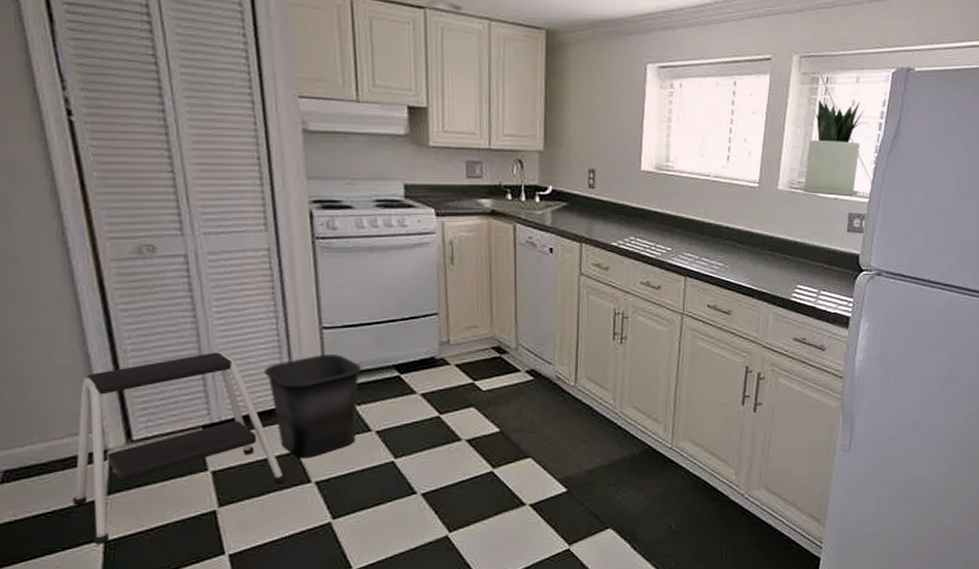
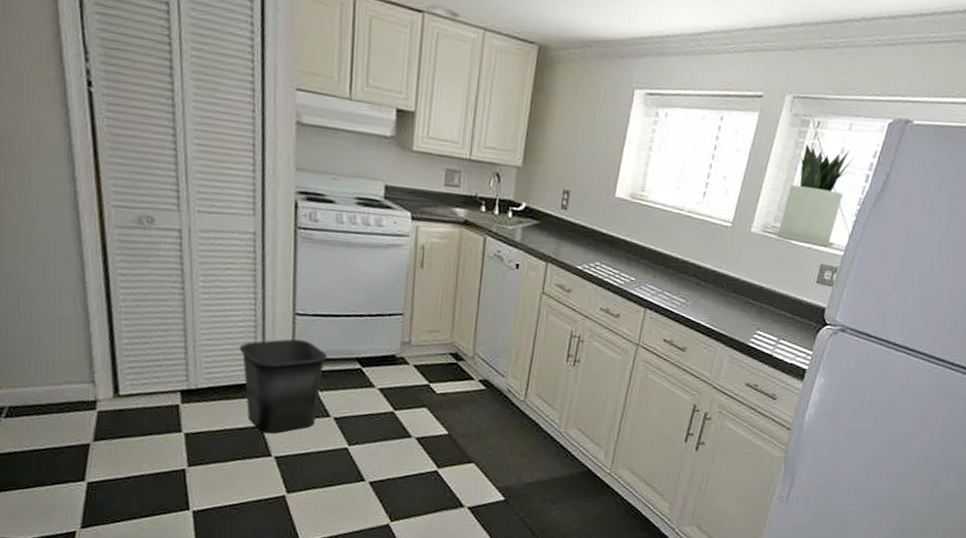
step stool: present [73,352,287,545] -> none [64,323,250,485]

